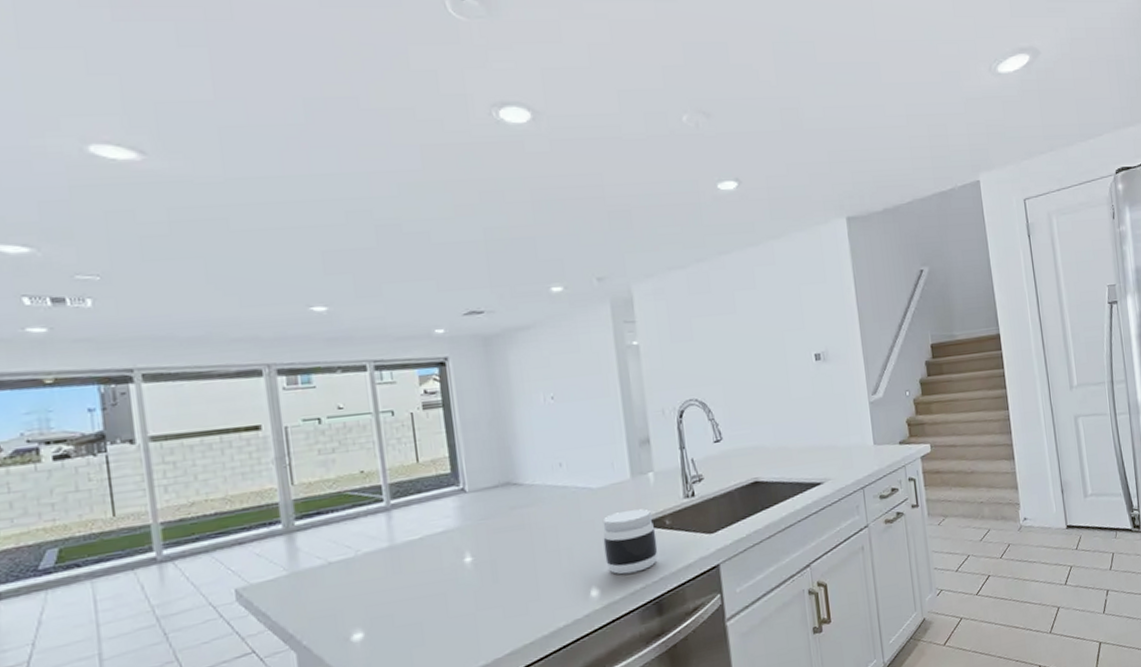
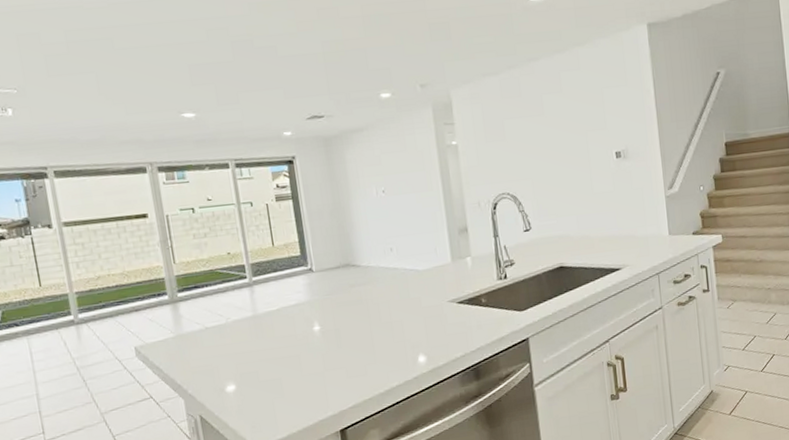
jar: present [602,509,658,575] -> none [428,288,475,345]

